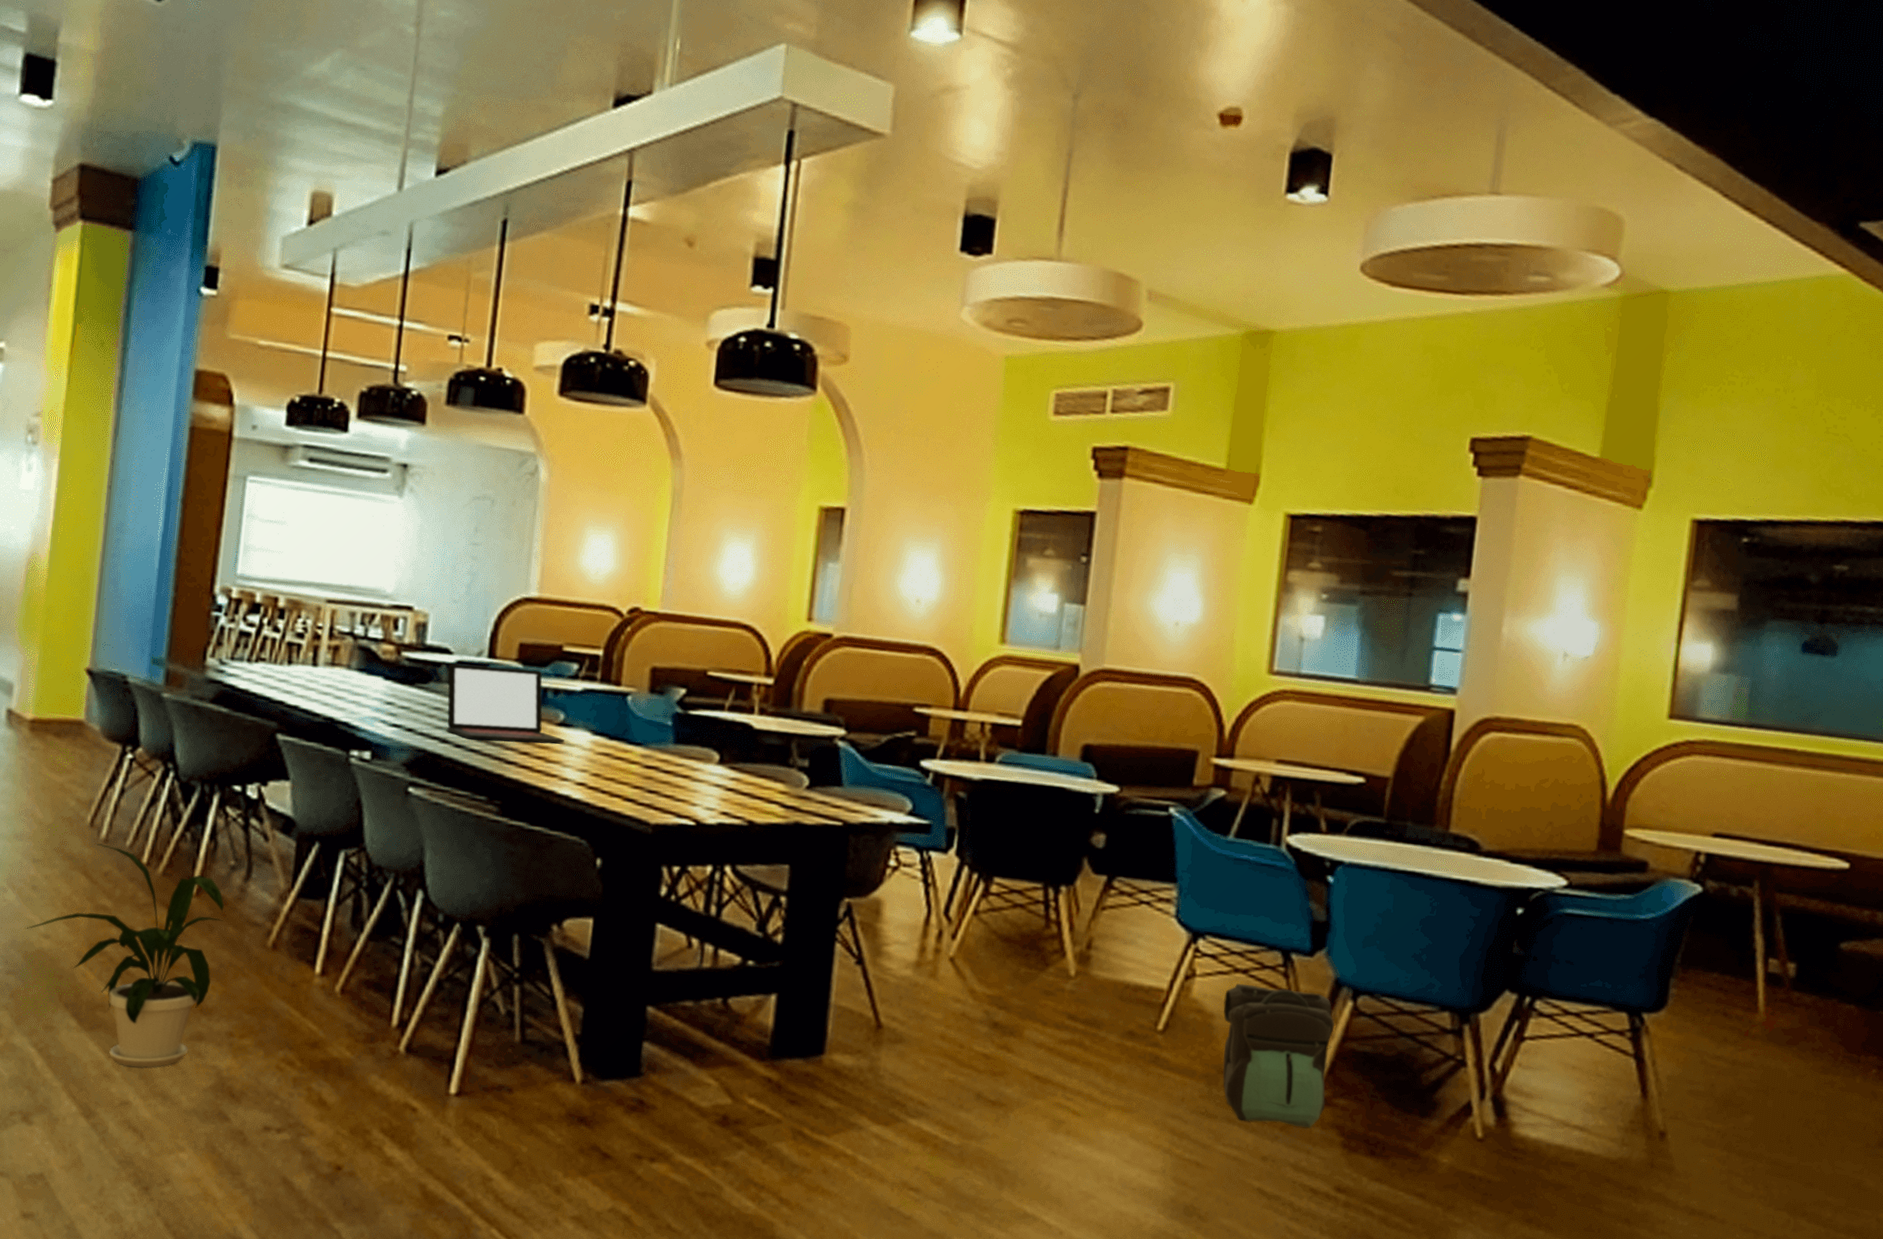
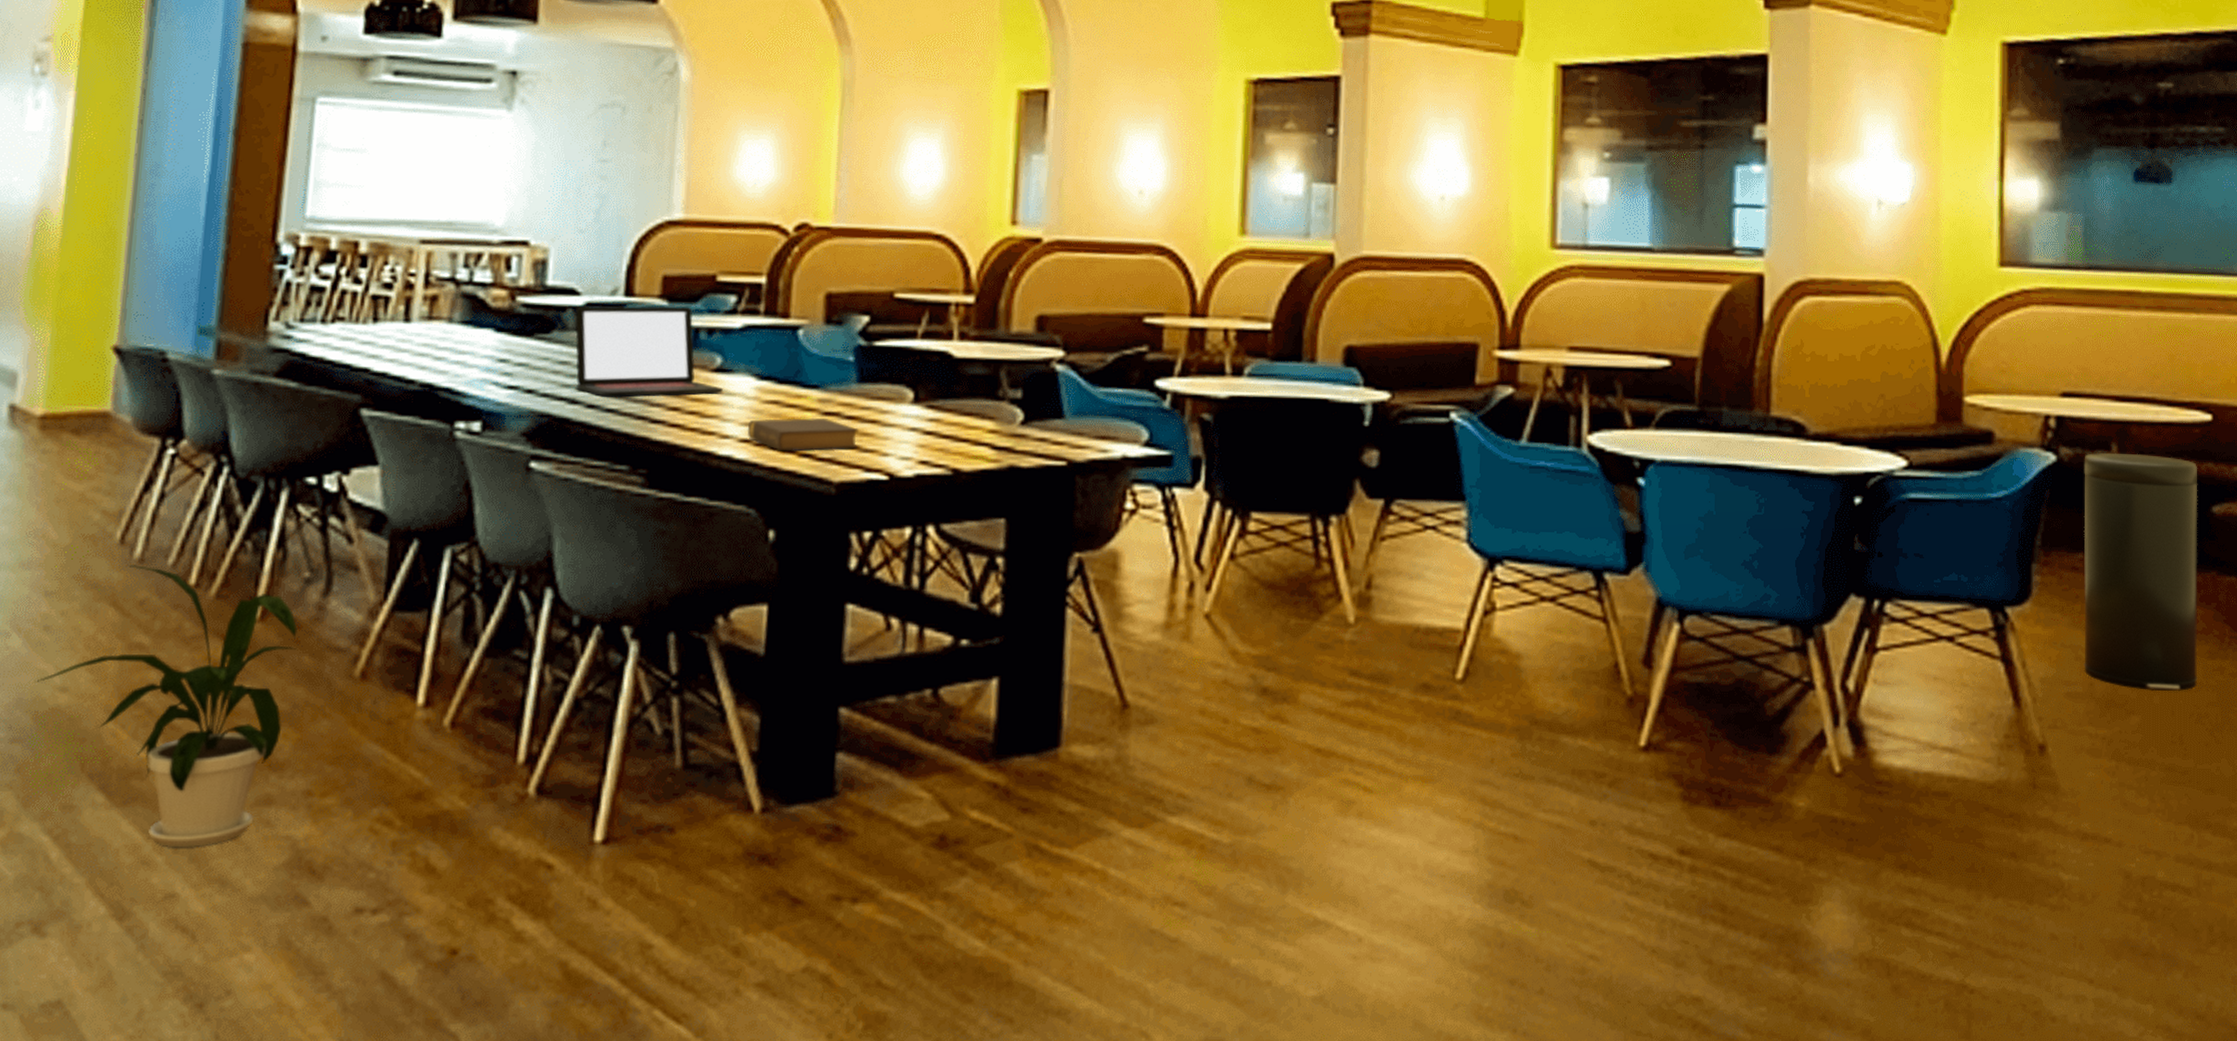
book: none [582,767,673,798] -> present [747,418,859,452]
backpack: present [1222,983,1335,1128] -> none [1531,614,1661,780]
pedal bin: none [1707,887,1831,1098] -> present [2083,453,2198,692]

